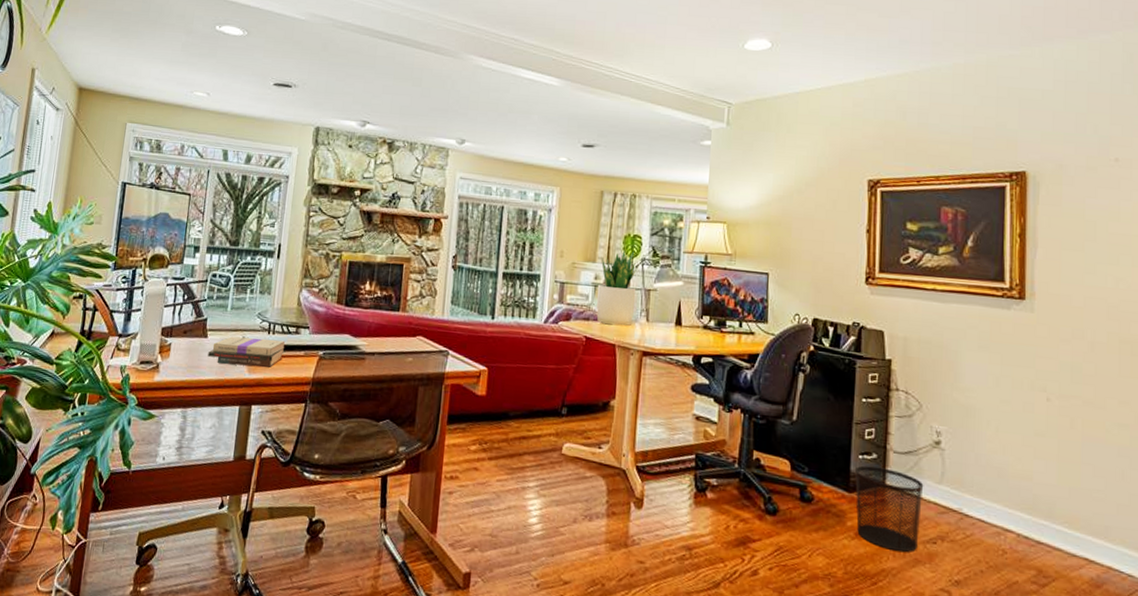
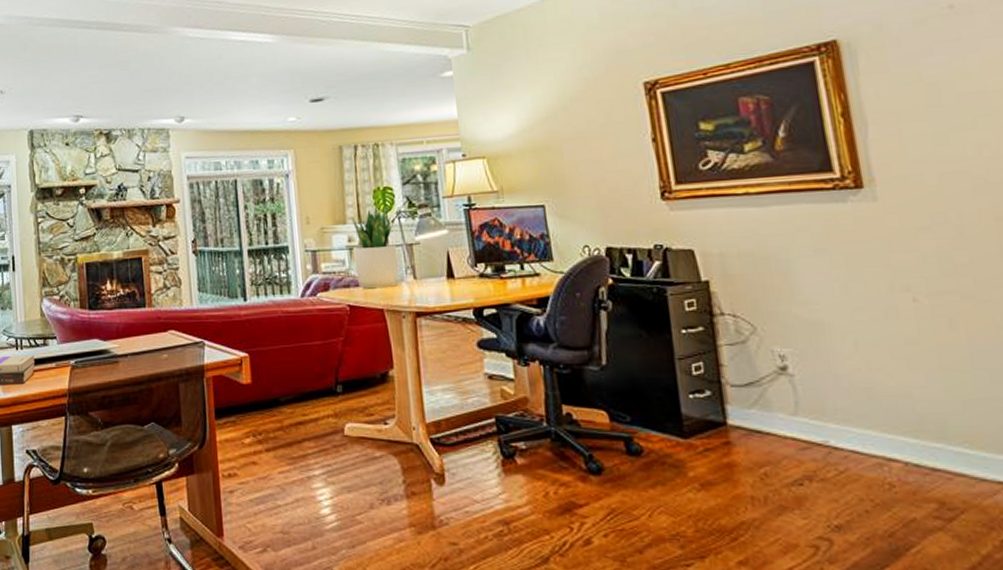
waste bin: present [854,465,924,553] -> none [686,405,781,500]

